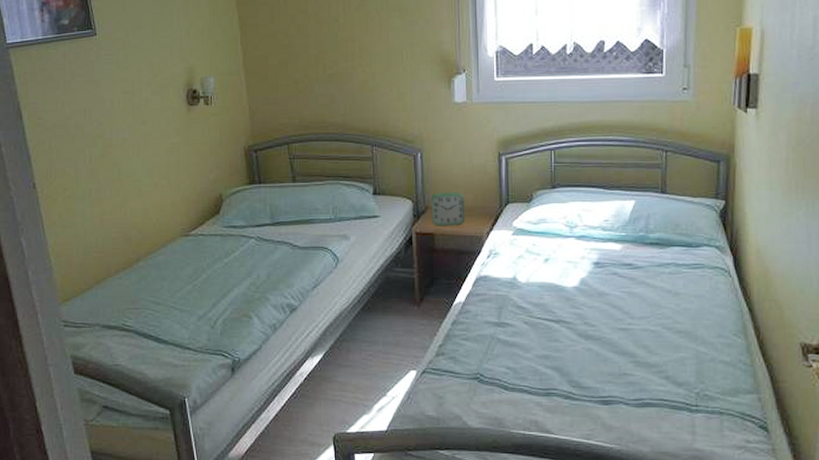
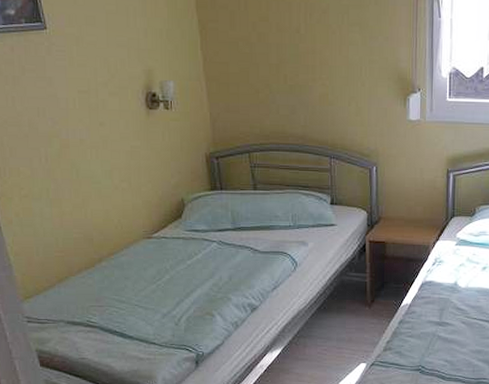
alarm clock: present [431,192,466,225] -> none [384,205,415,235]

